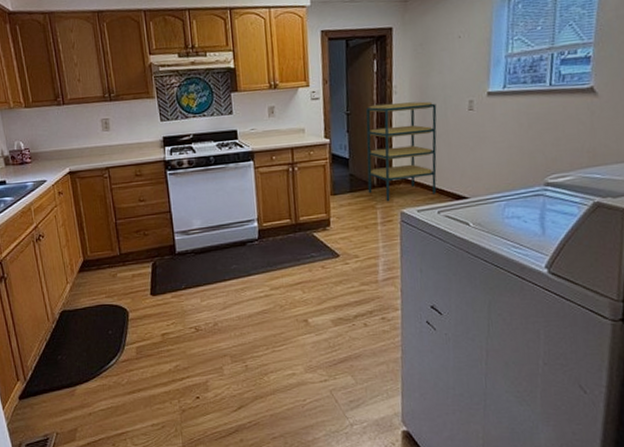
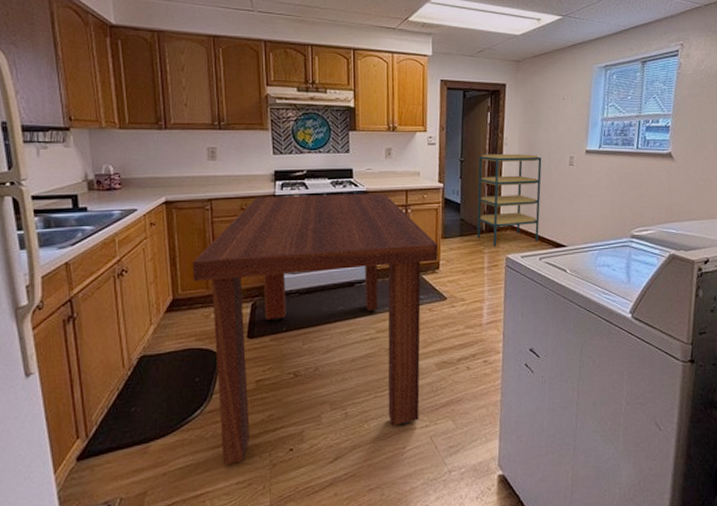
dining table: none [97,152,329,408] -> present [192,192,438,465]

